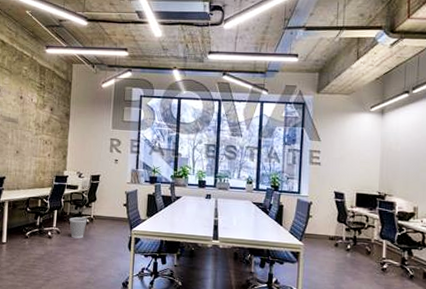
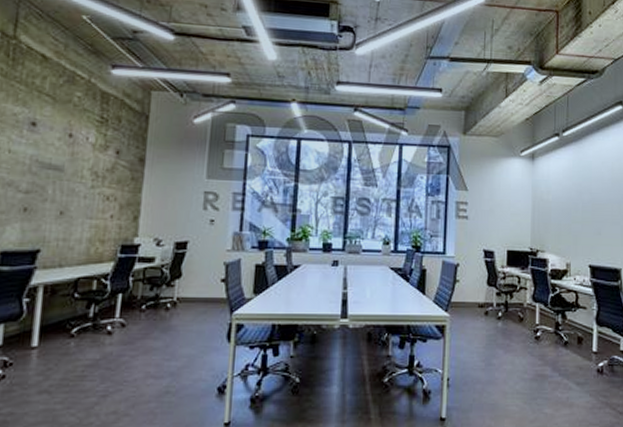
wastebasket: present [69,217,87,239] -> none [140,302,168,332]

